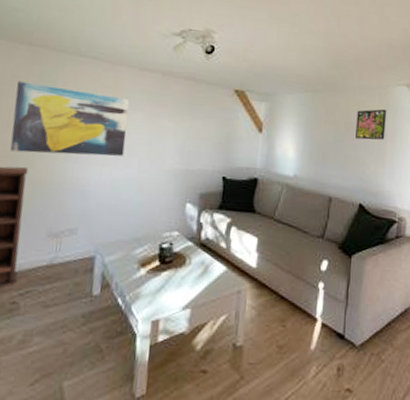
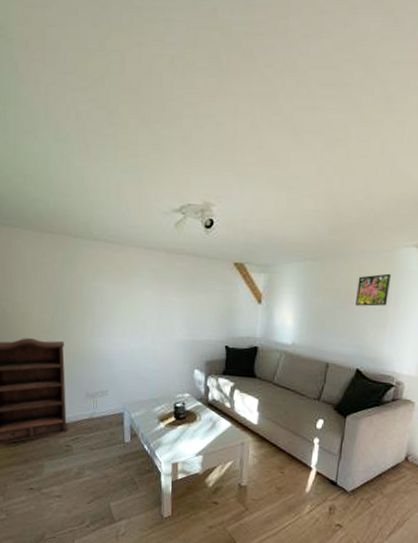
wall art: present [9,81,130,156] -> none [45,267,139,330]

